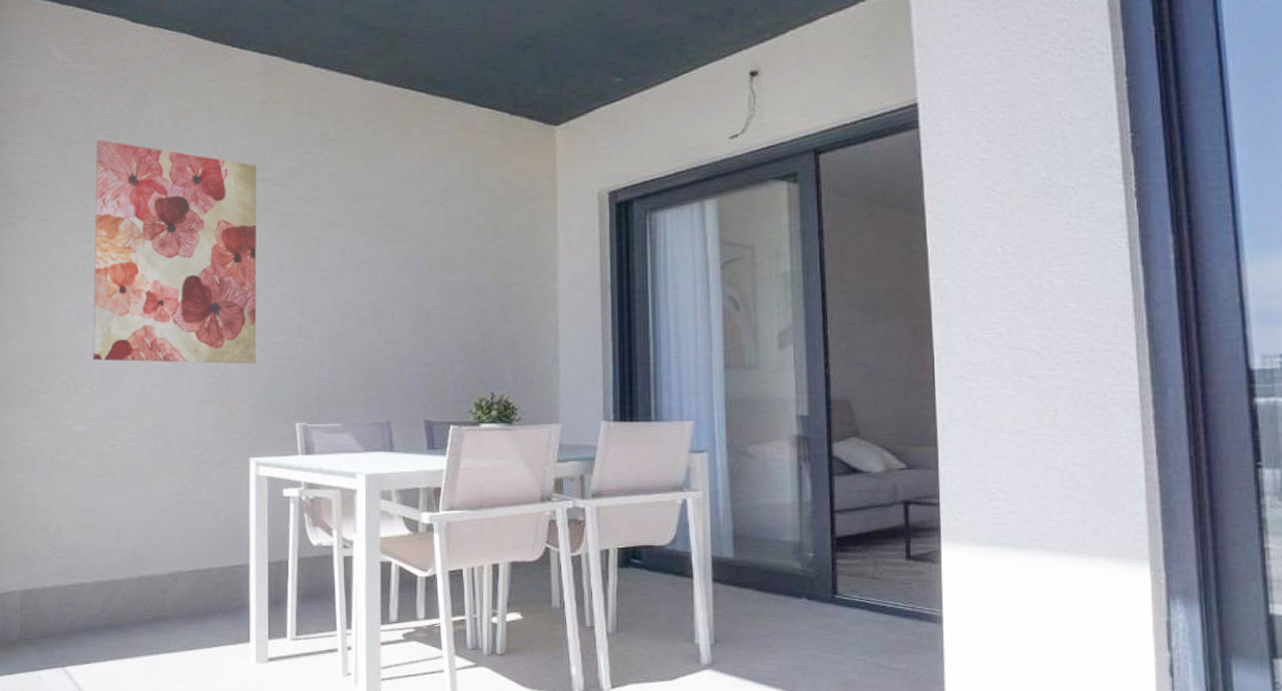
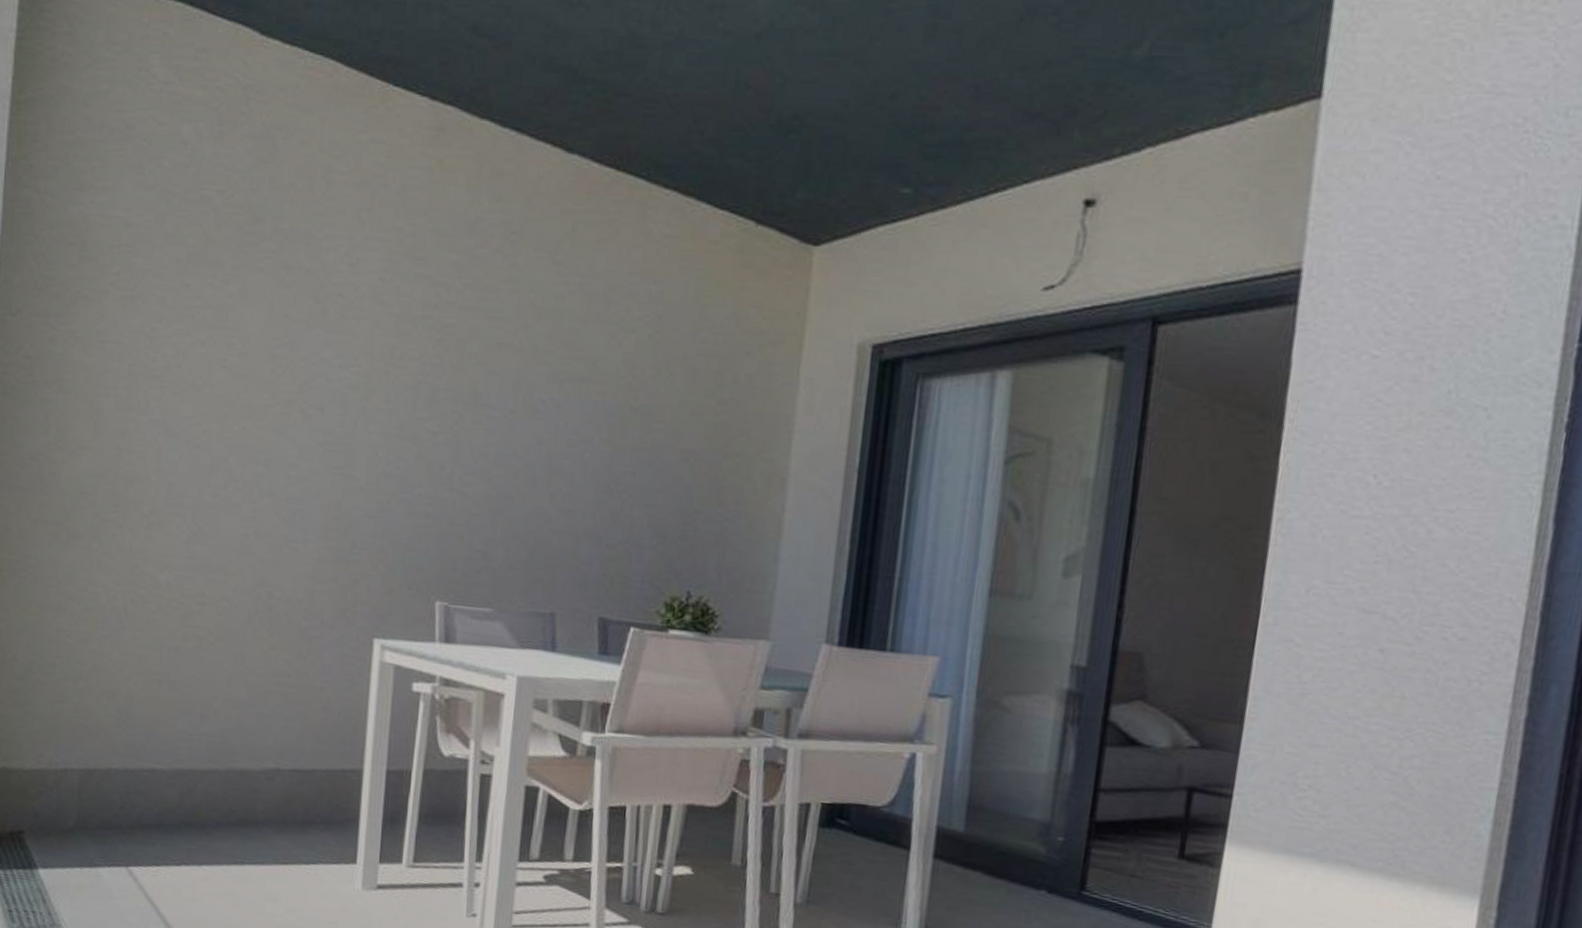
wall art: present [93,140,257,364] -> none [184,197,413,520]

